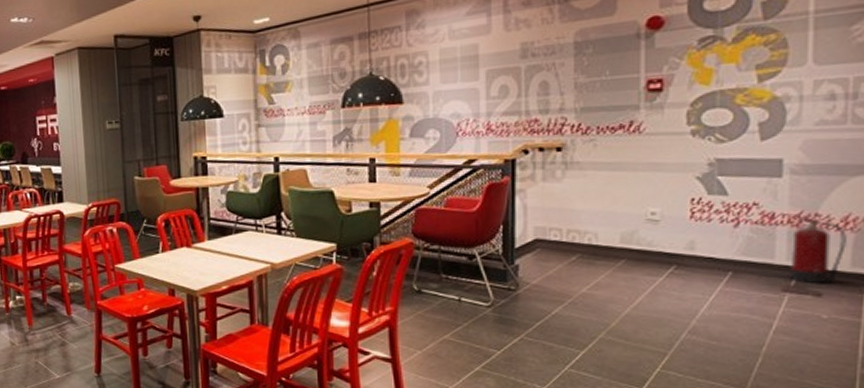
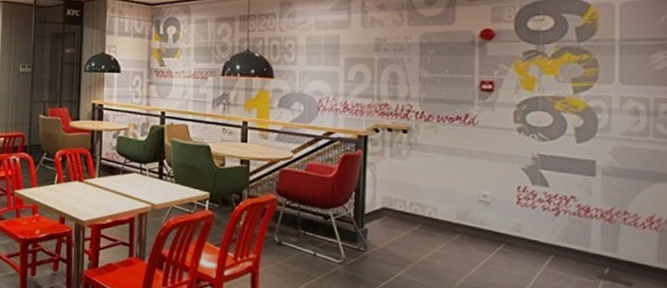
fire extinguisher: present [788,213,847,284] -> none [602,209,652,276]

